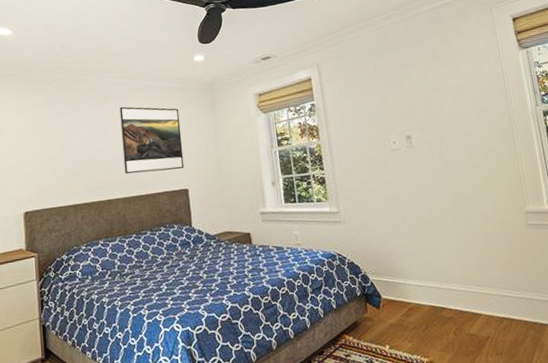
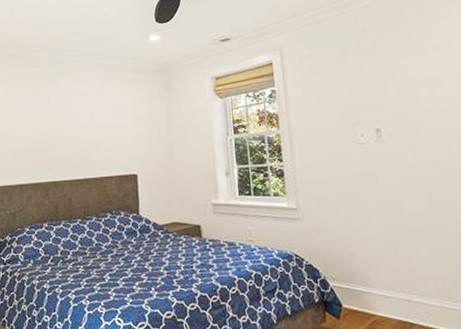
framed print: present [119,106,185,175] -> none [71,85,135,156]

